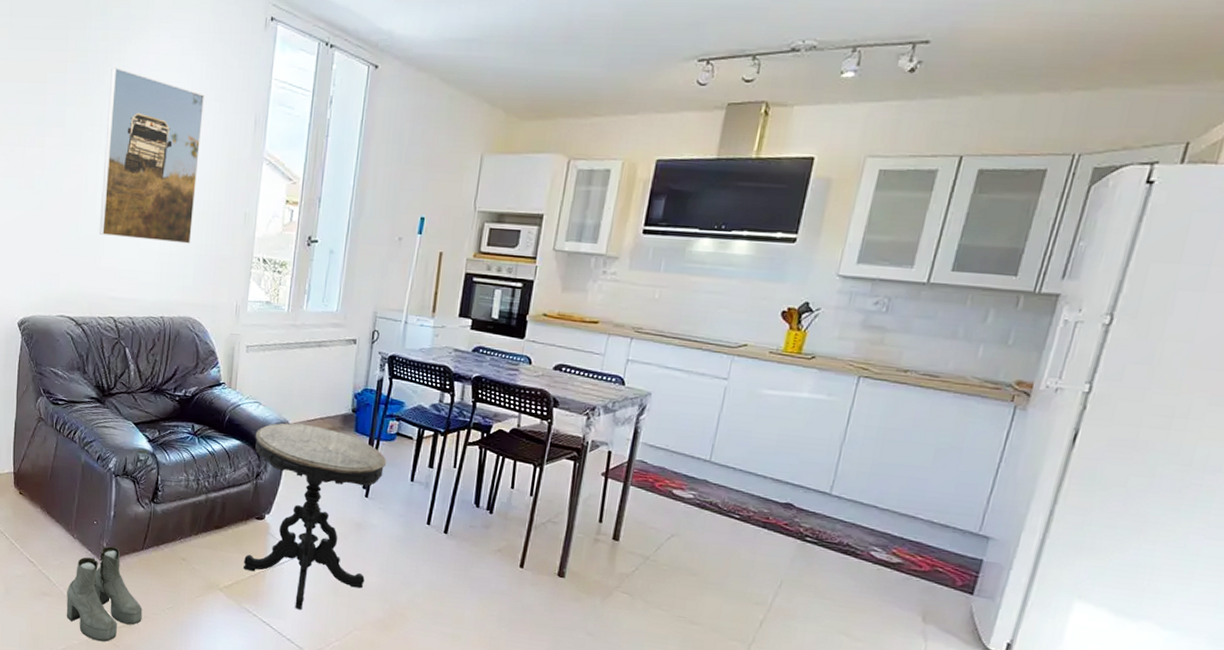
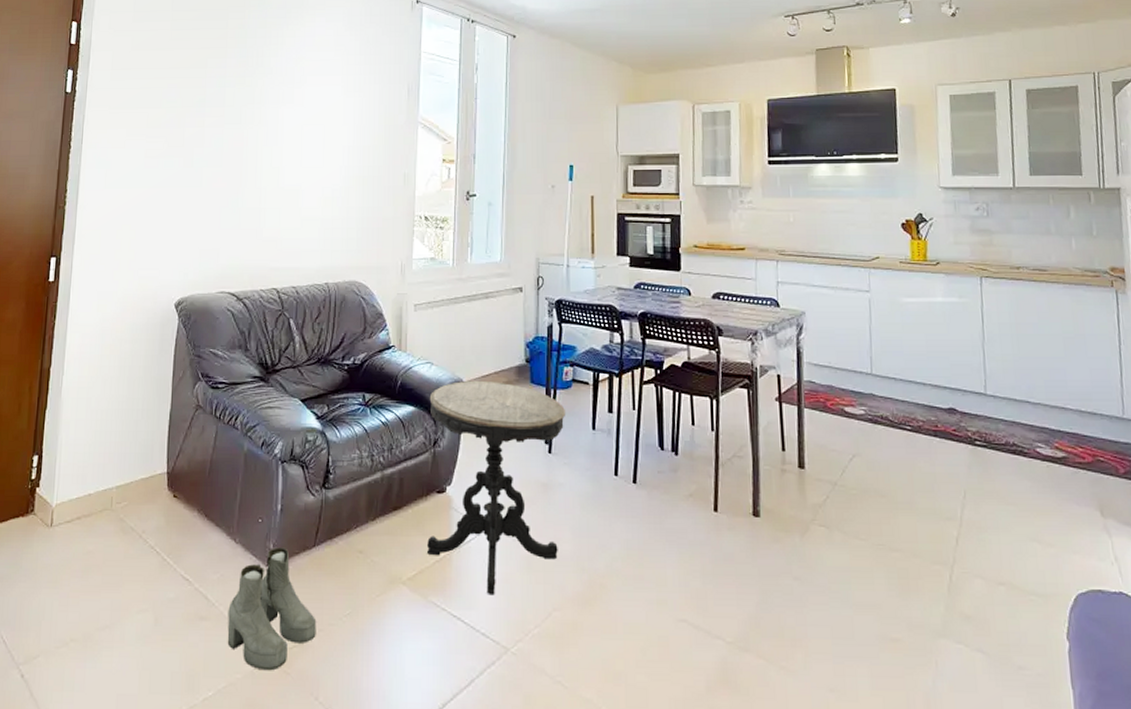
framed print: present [99,67,204,244] -> none [260,50,359,208]

